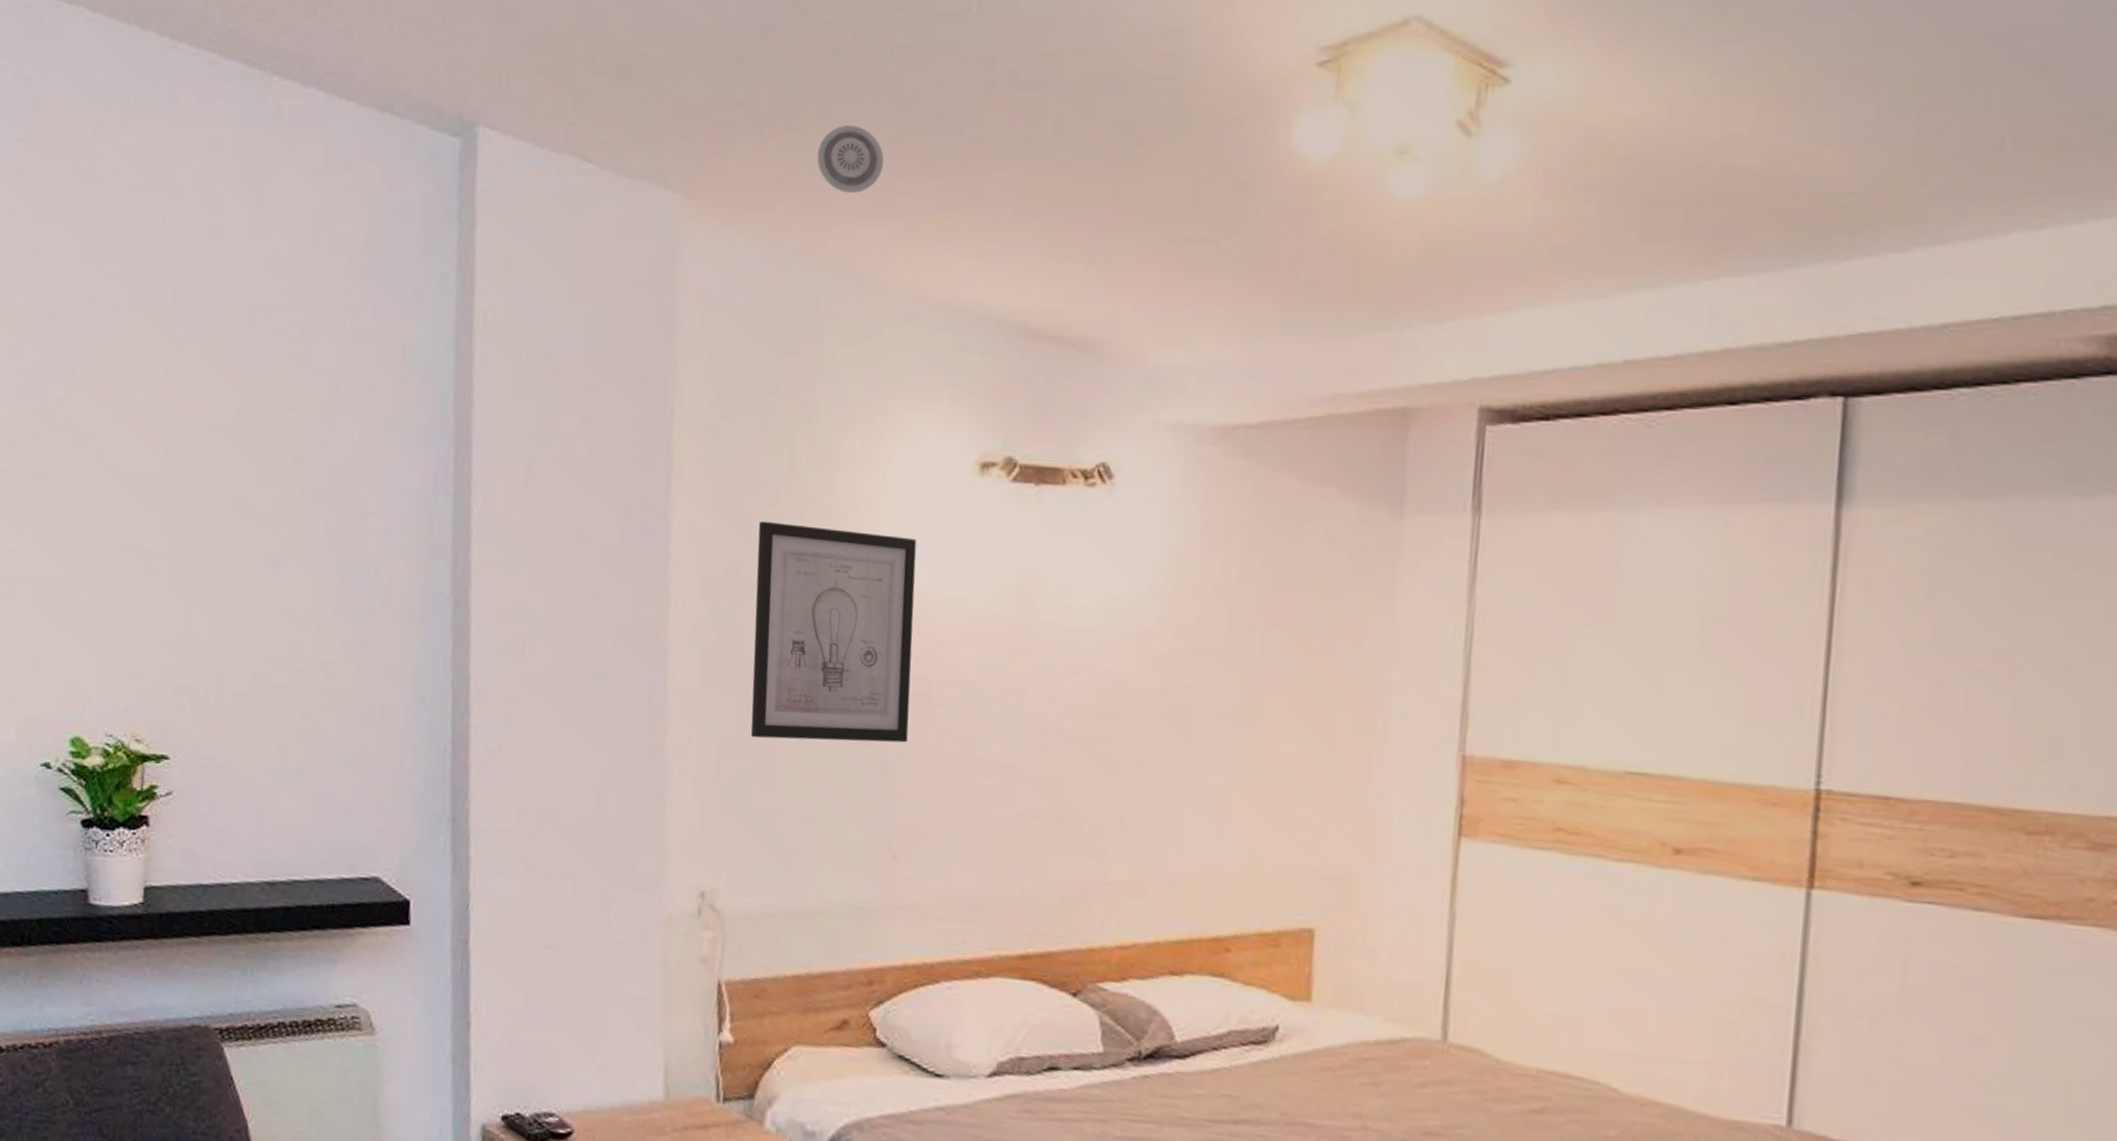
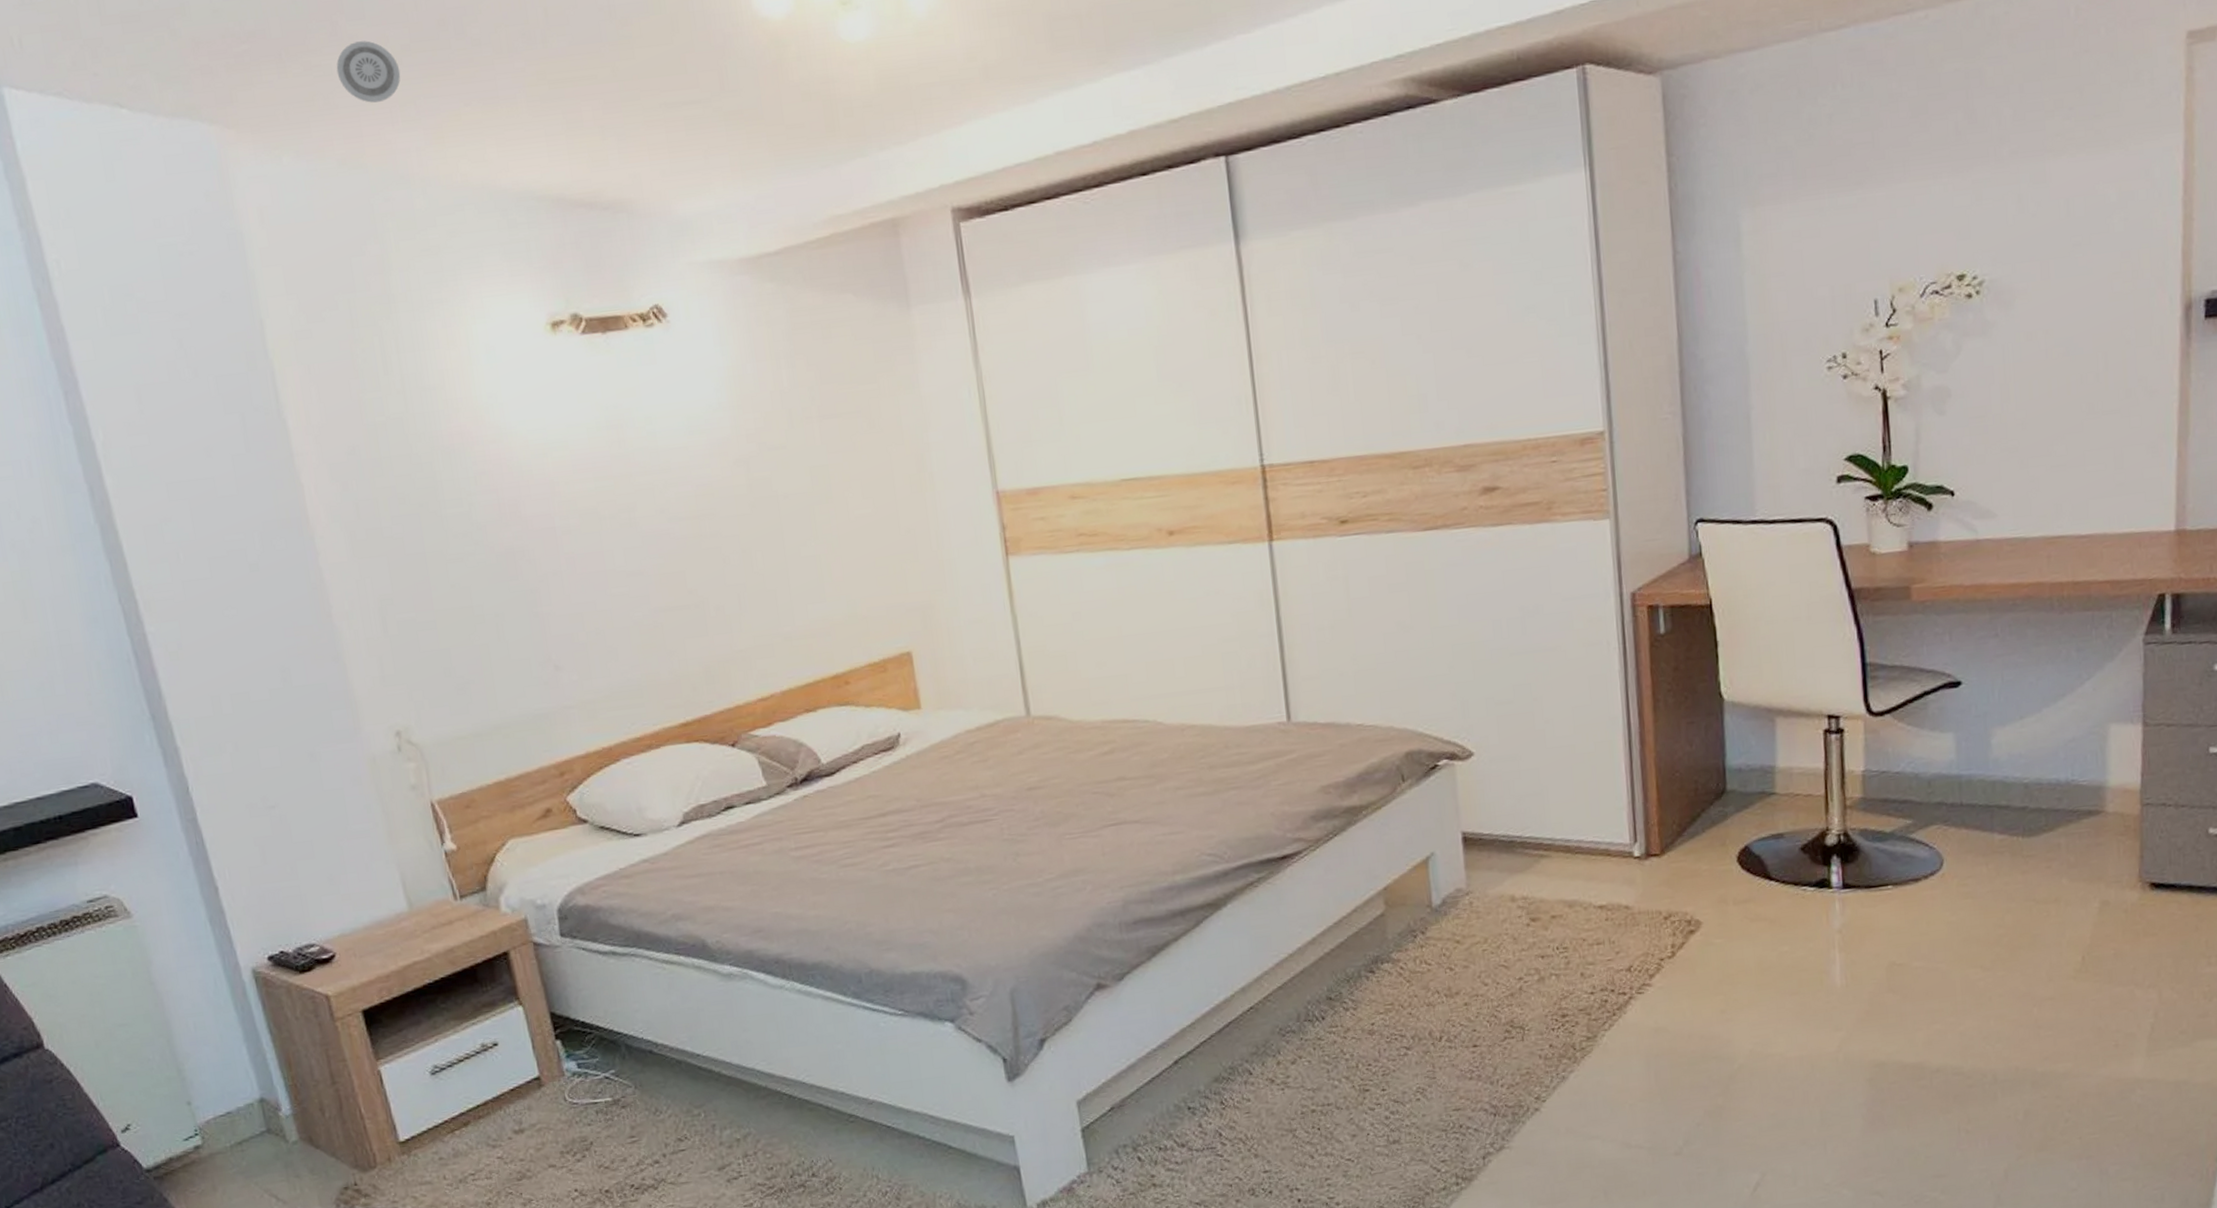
wall art: present [750,521,917,743] -> none [366,397,545,593]

